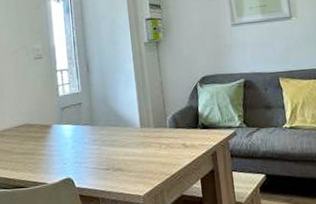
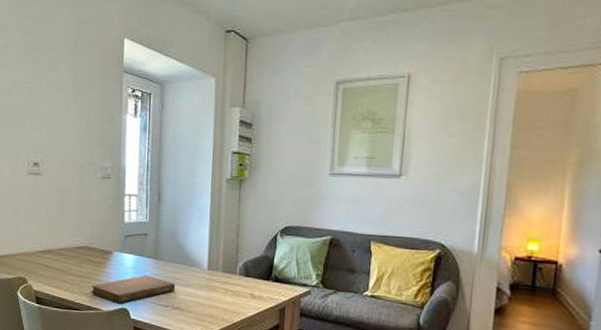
notebook: none [35,142,114,175] -> present [91,275,176,304]

